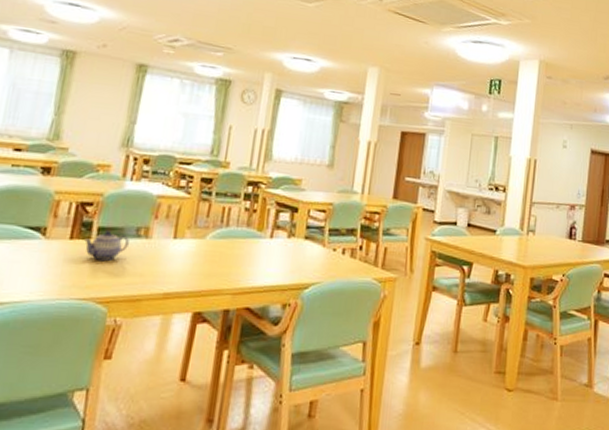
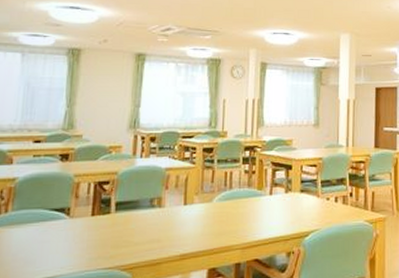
teapot: present [84,230,129,262] -> none [105,204,145,233]

